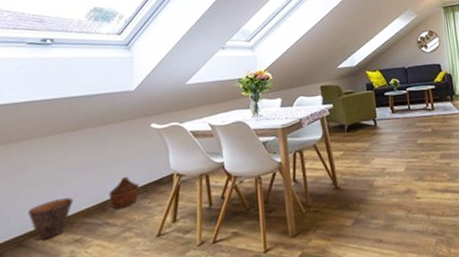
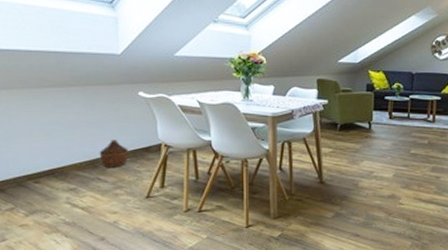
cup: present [27,197,74,240] -> none [23,150,66,184]

